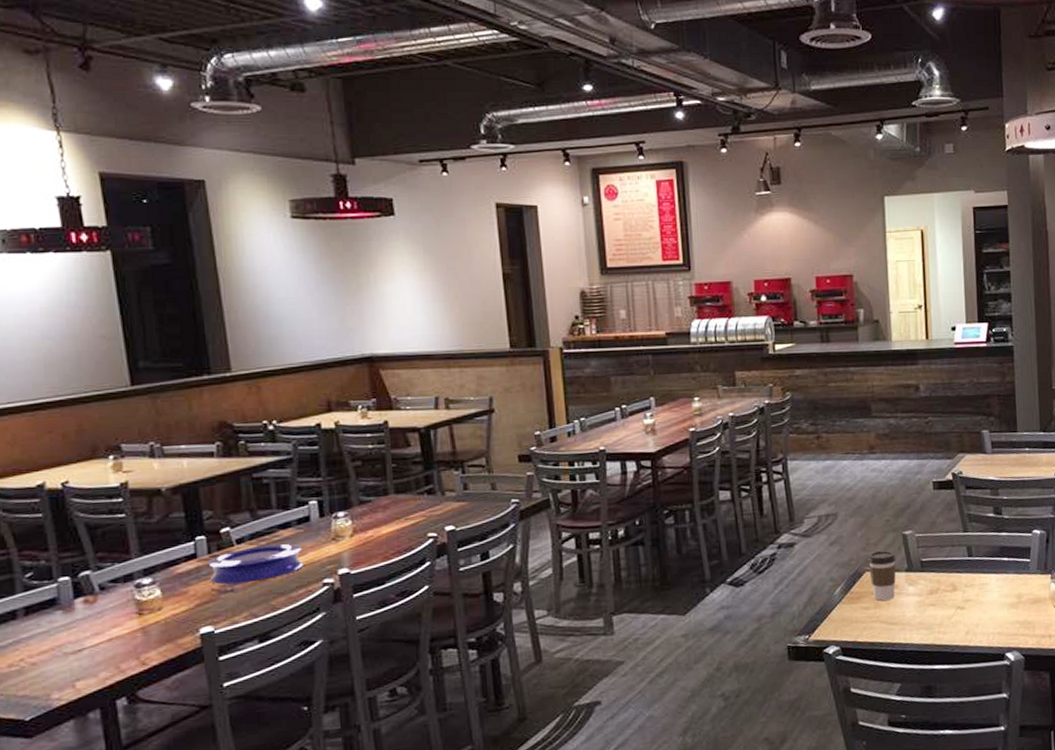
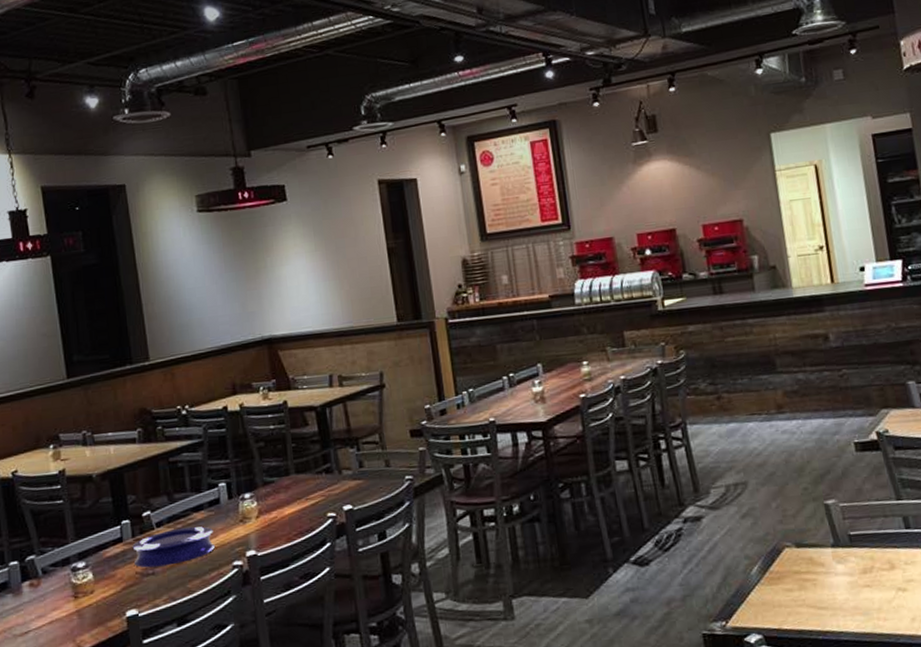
coffee cup: present [867,551,896,601] -> none [786,523,822,581]

